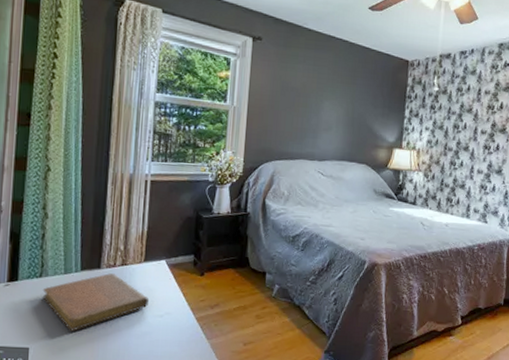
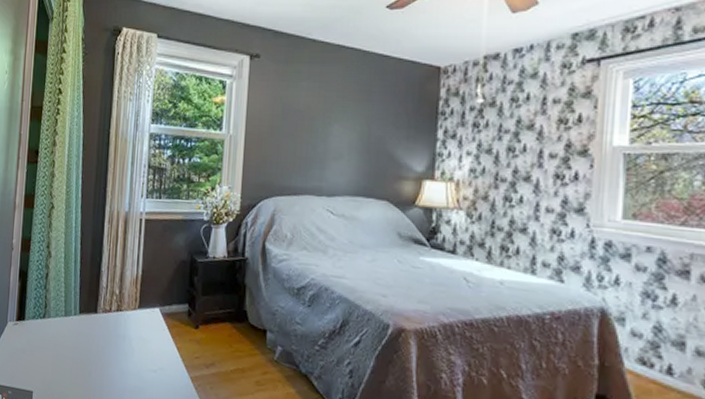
notebook: present [42,273,150,331] -> none [45,319,143,379]

